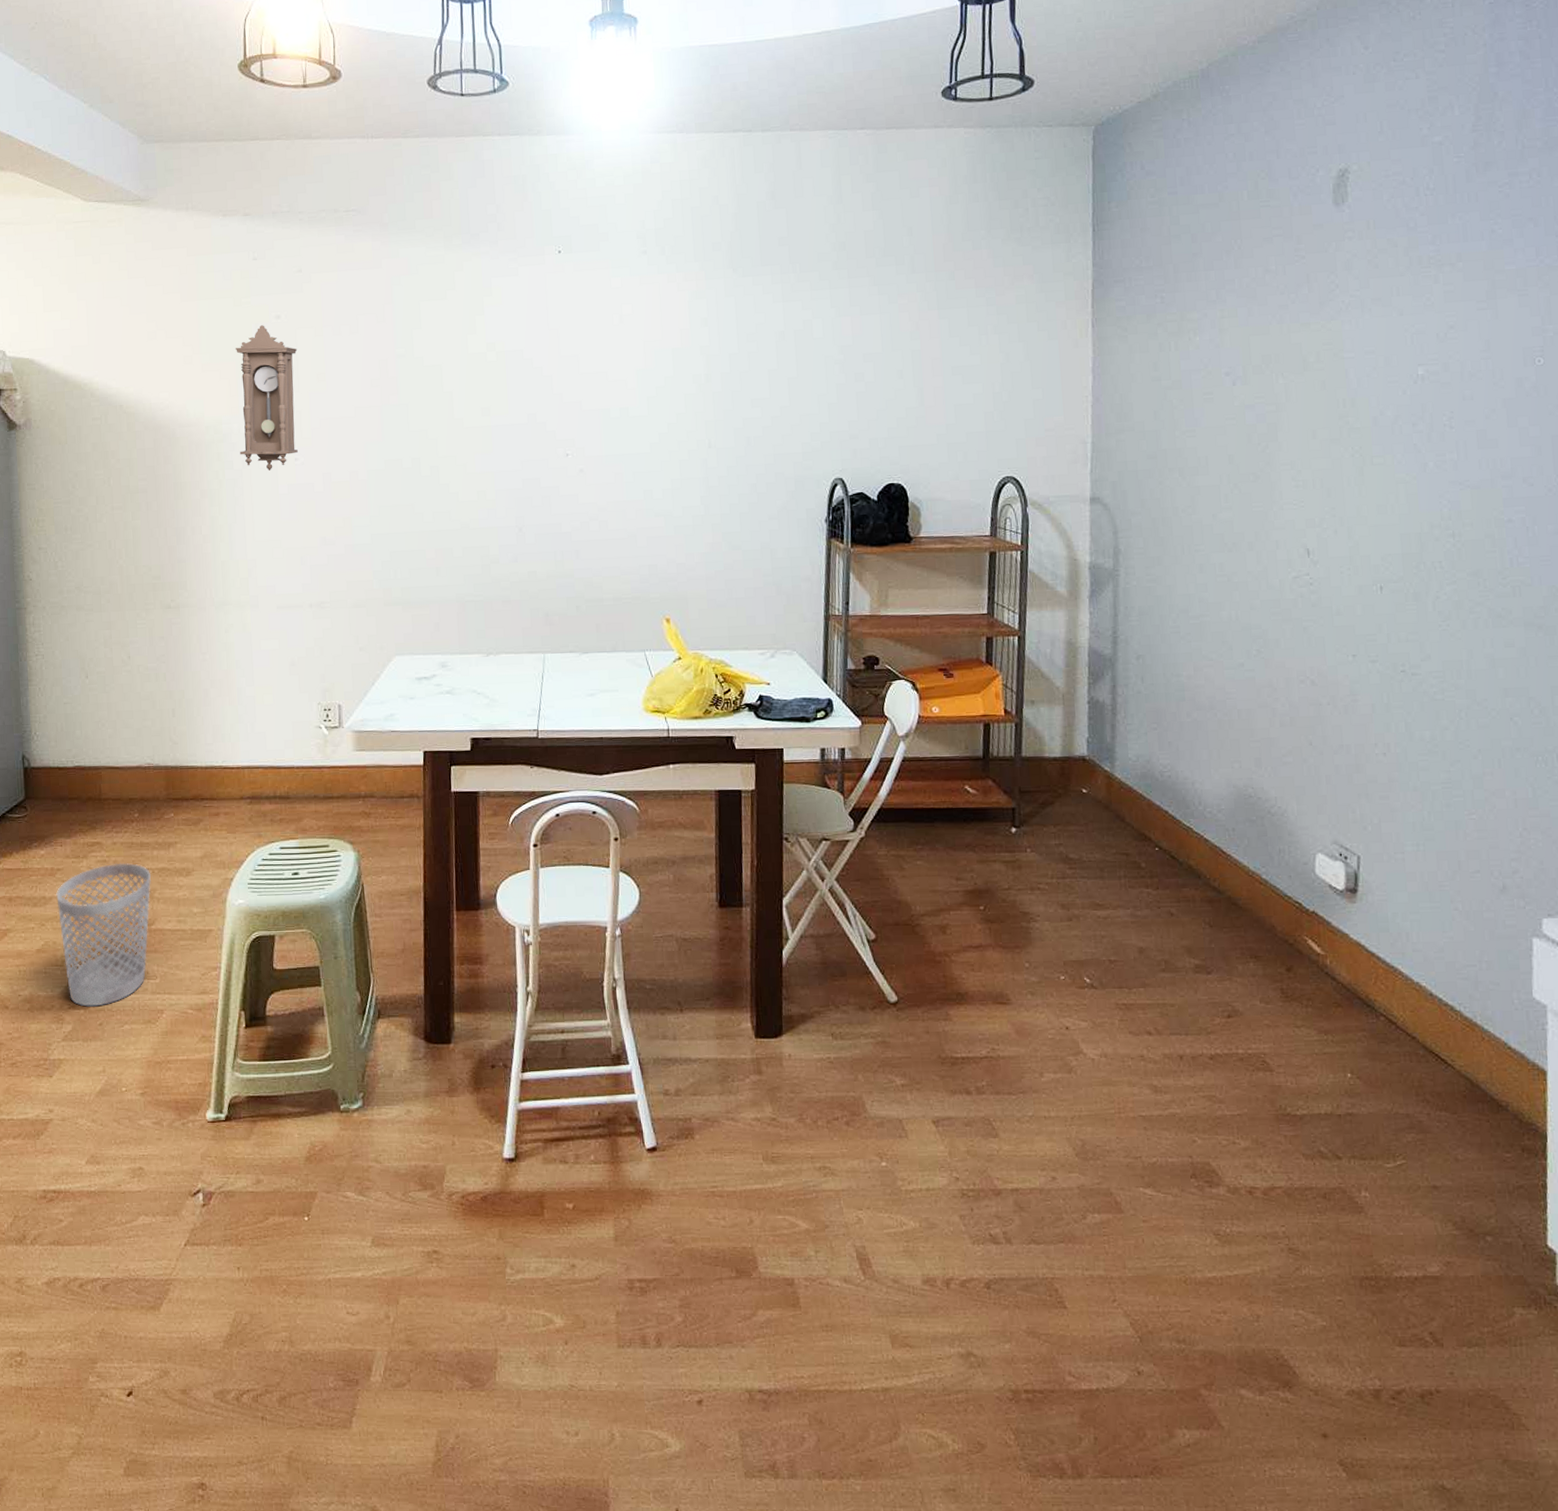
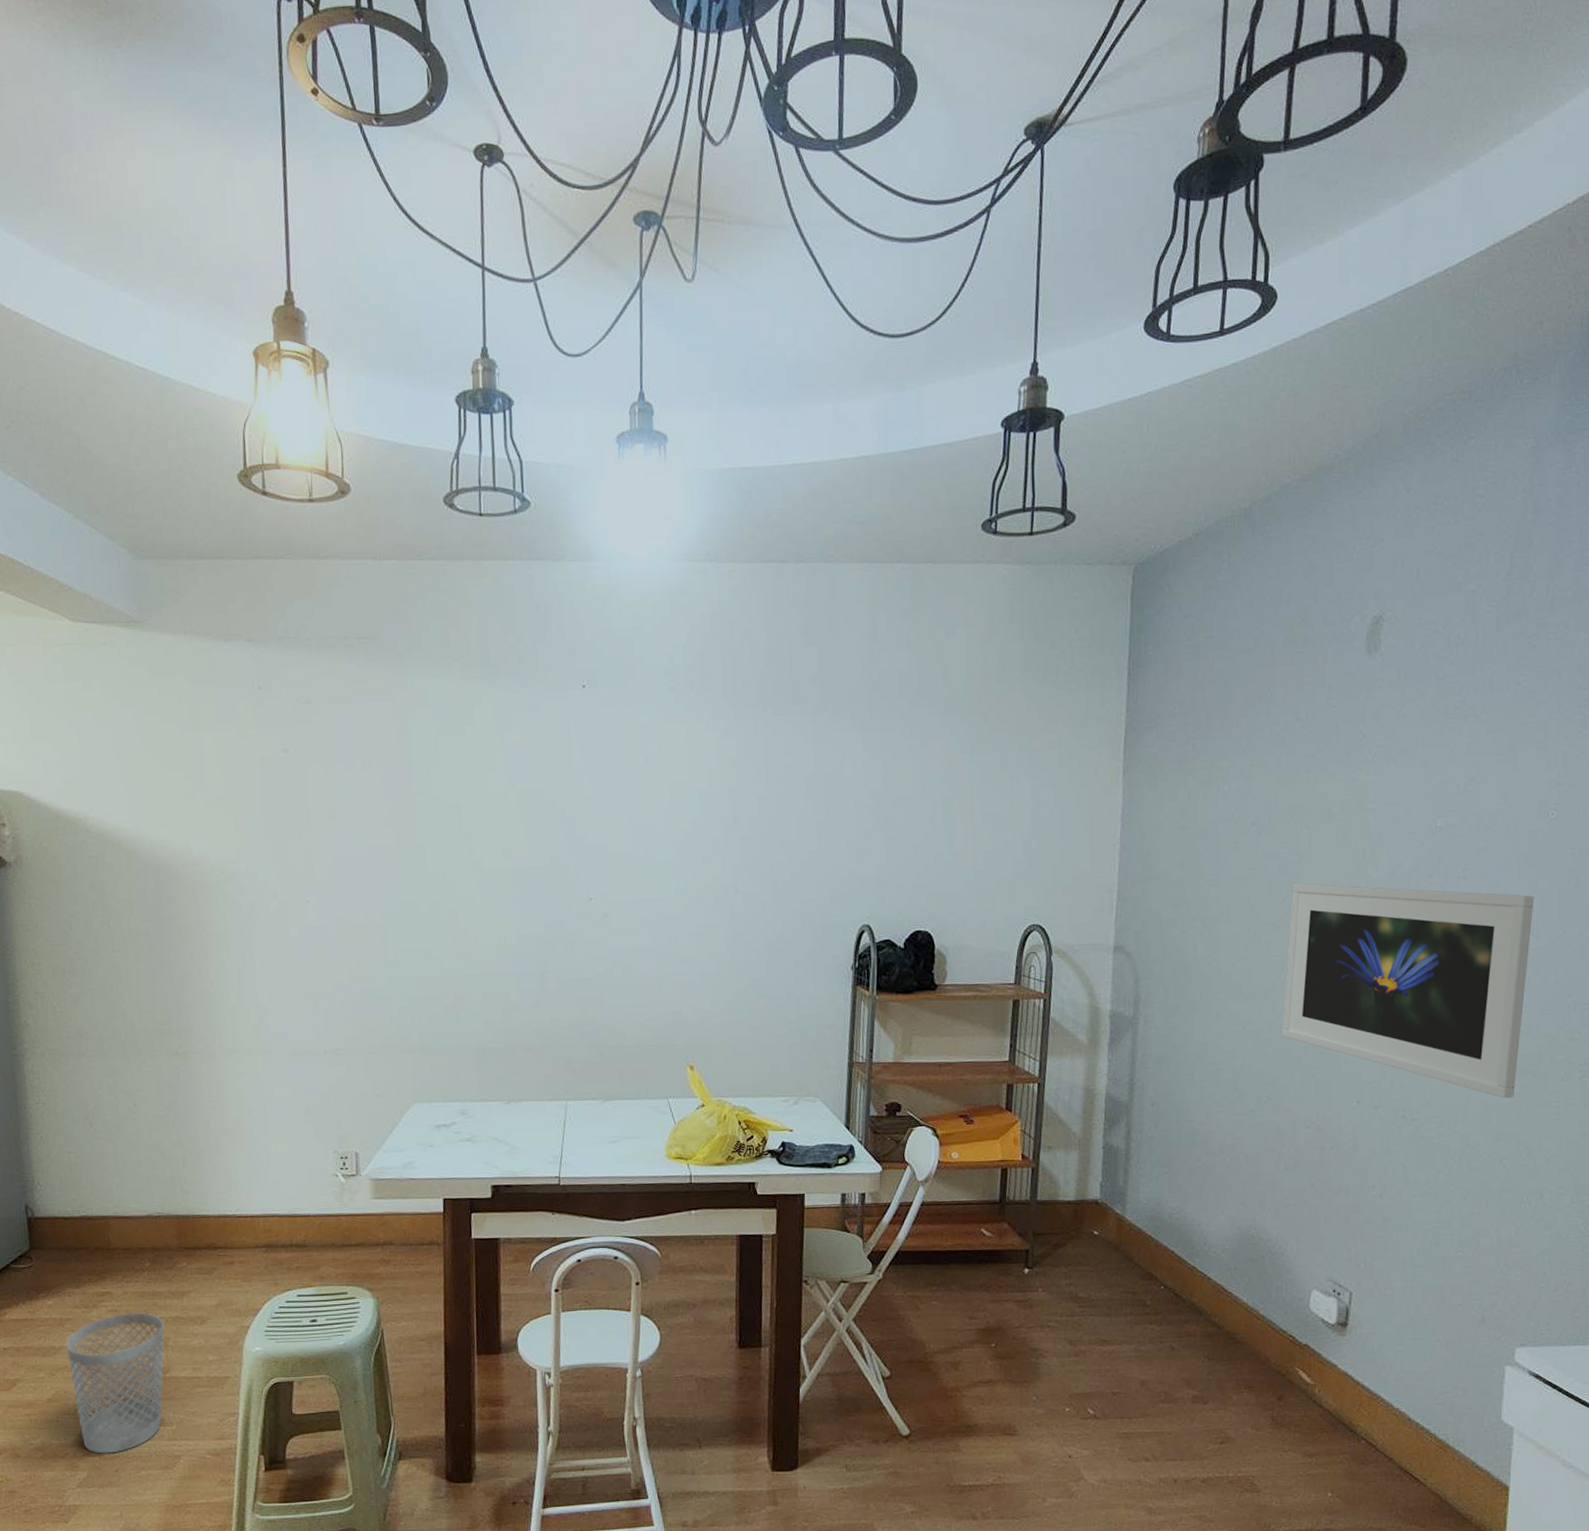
pendulum clock: present [235,325,298,471] -> none [240,759,309,913]
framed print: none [1268,433,1527,653] -> present [1282,883,1534,1099]

